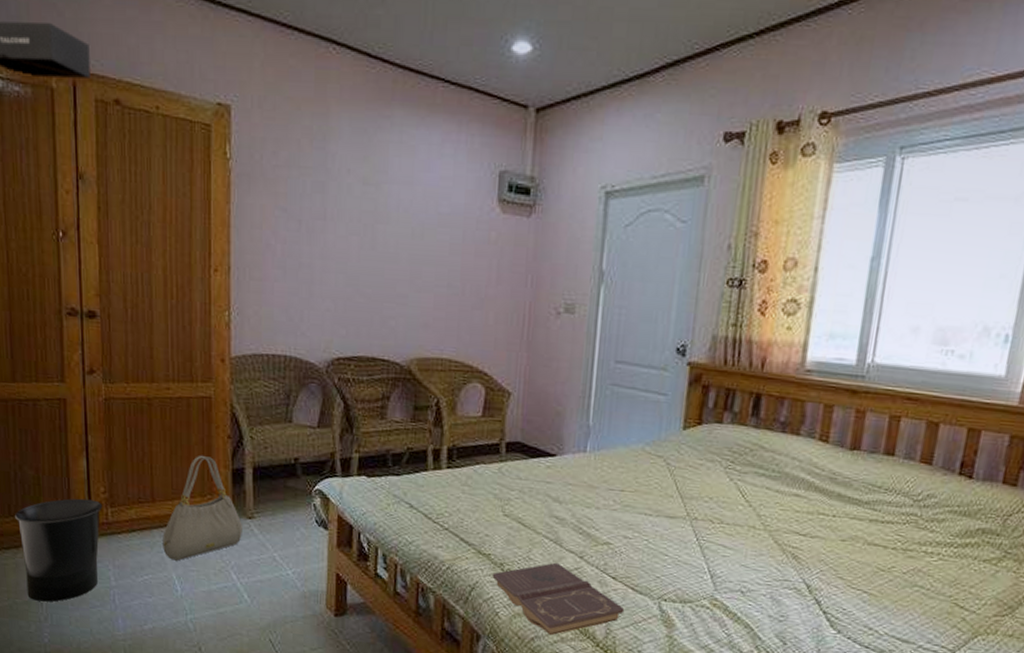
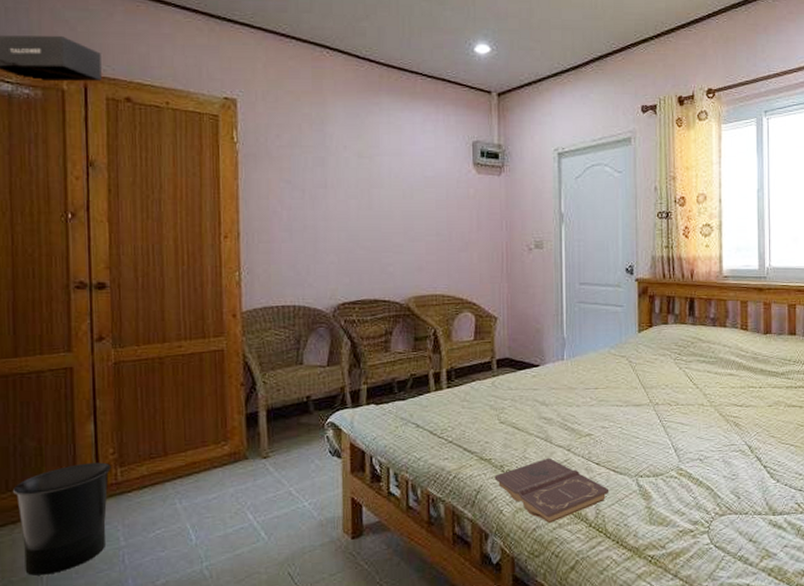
handbag: present [163,455,242,561] -> none [176,404,258,510]

